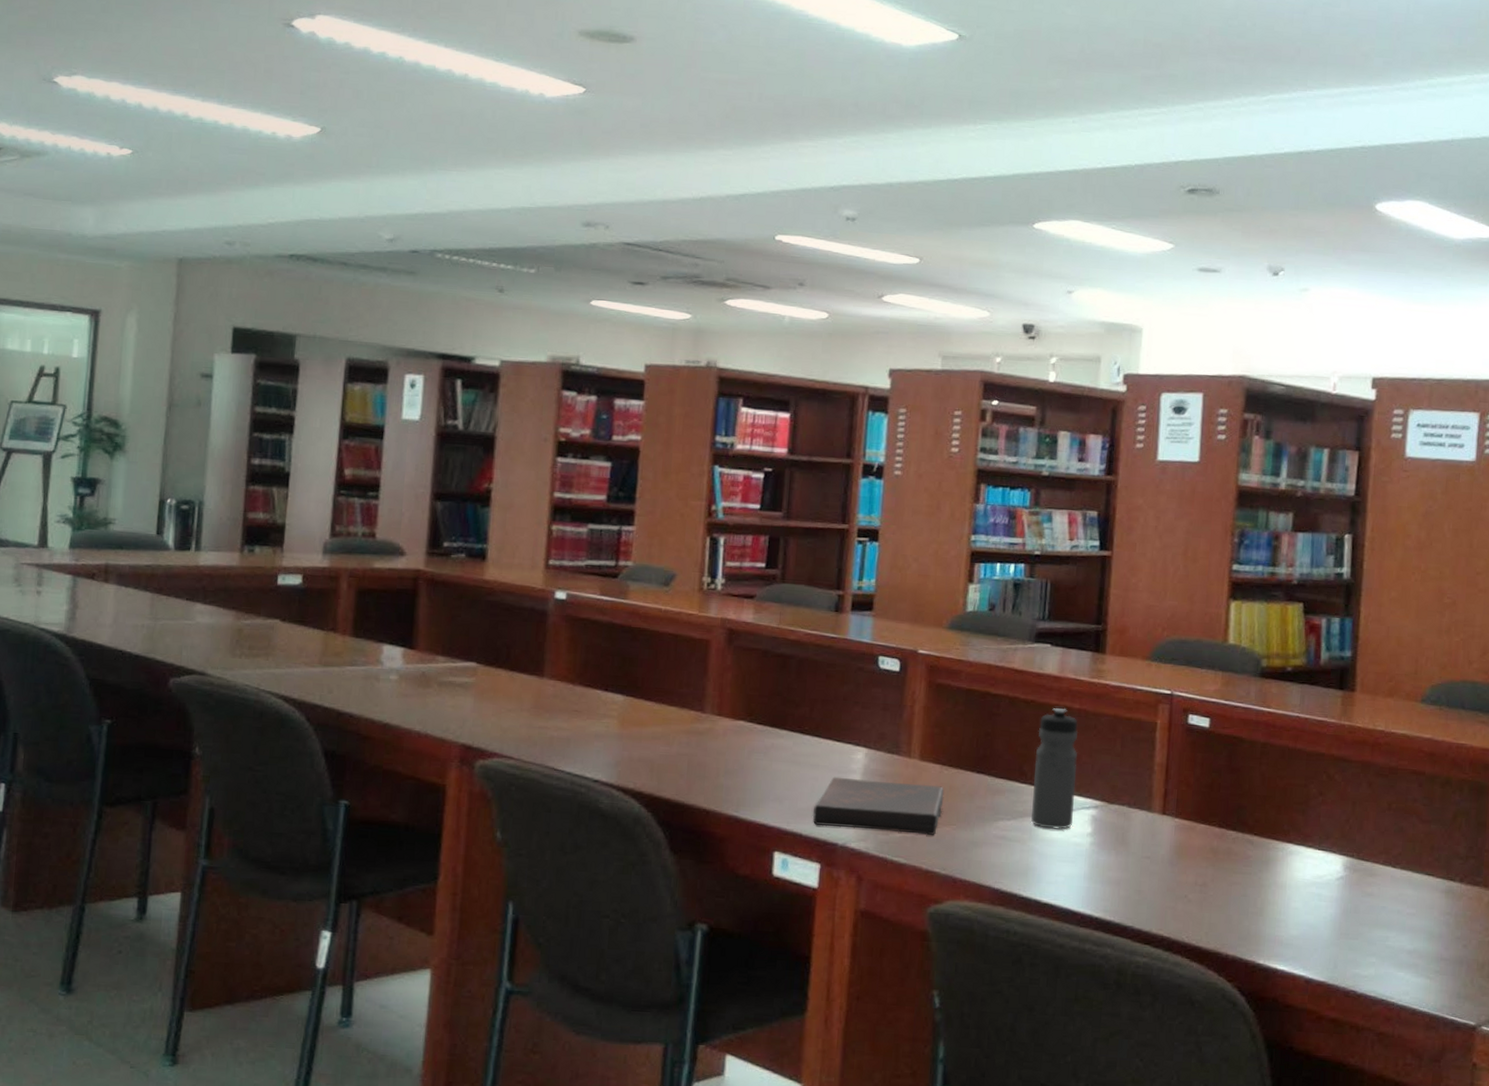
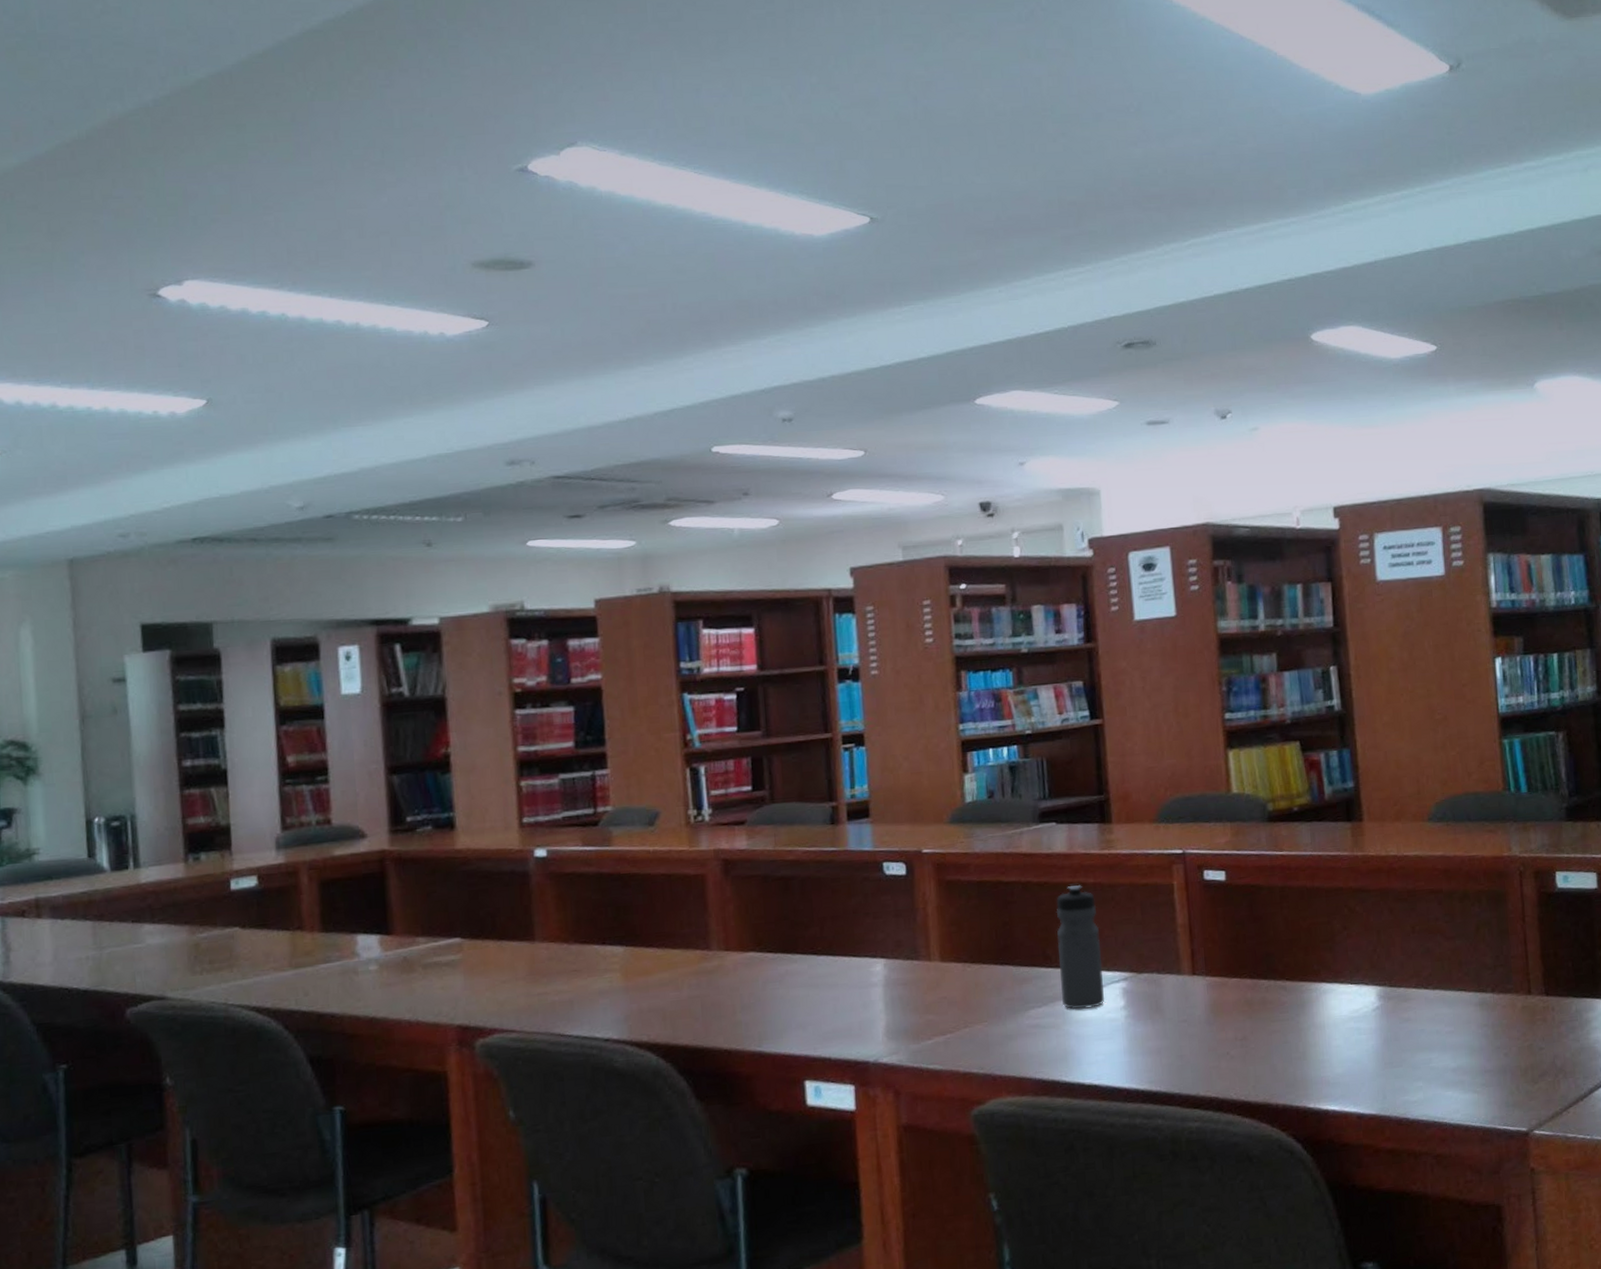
book: present [813,776,945,836] -> none [839,984,971,1046]

